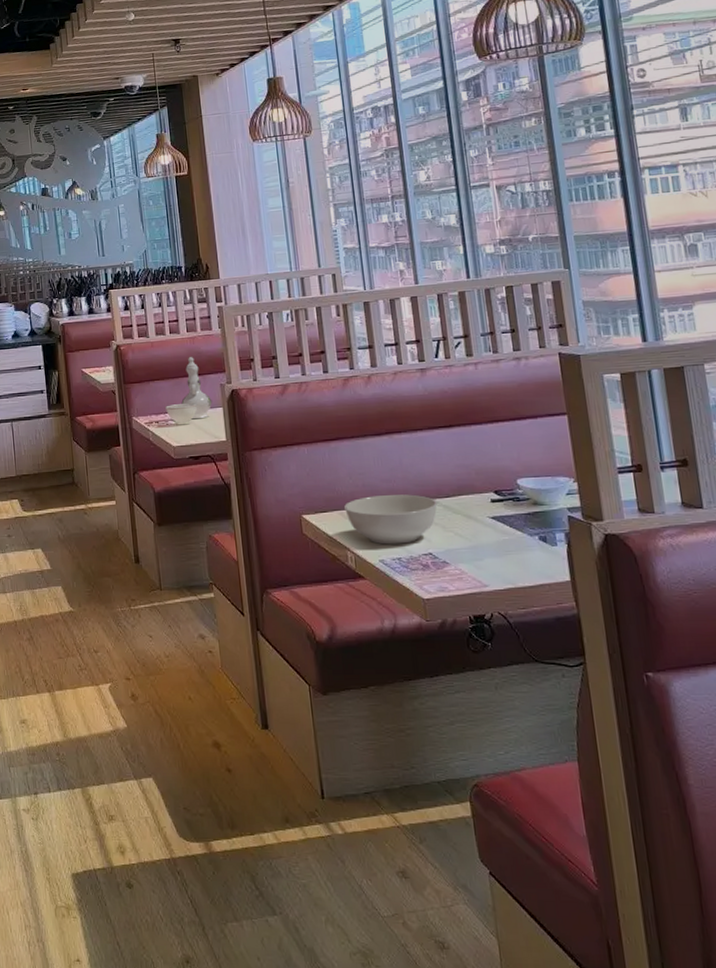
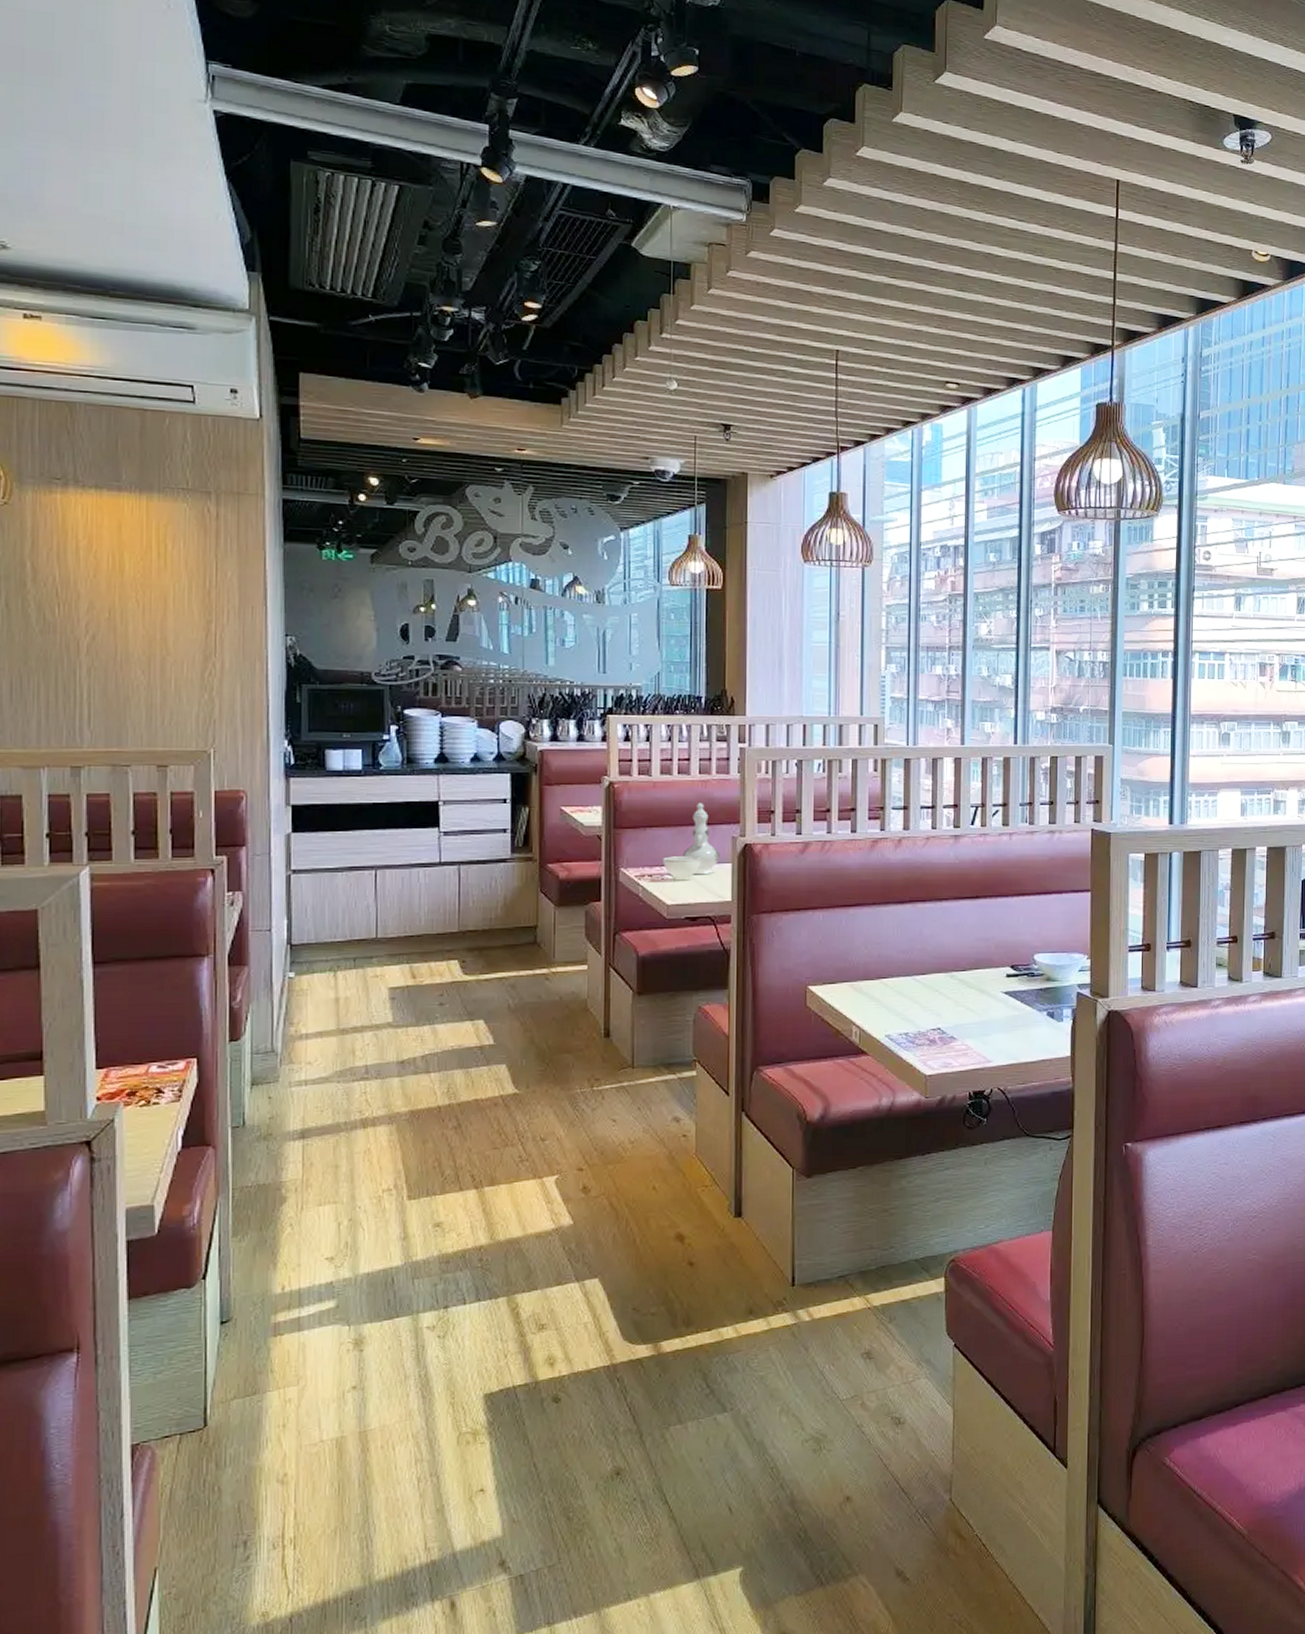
bowl: present [343,494,437,545] -> none [854,967,953,1019]

